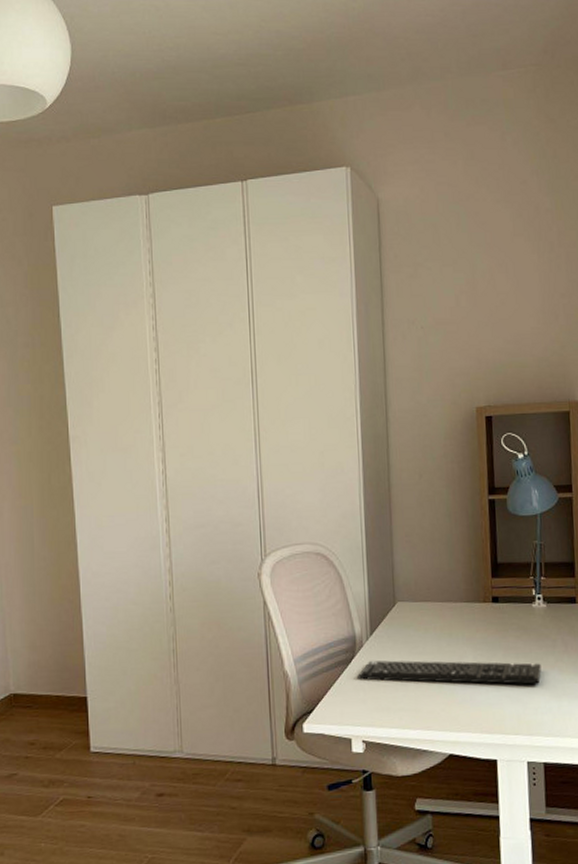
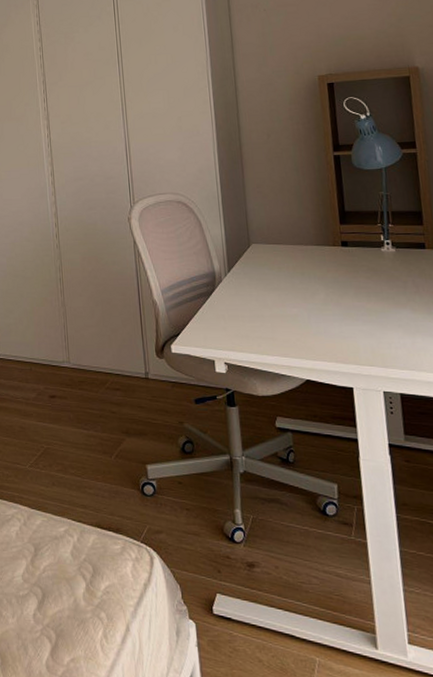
keyboard: present [358,660,541,685] -> none [218,293,394,321]

